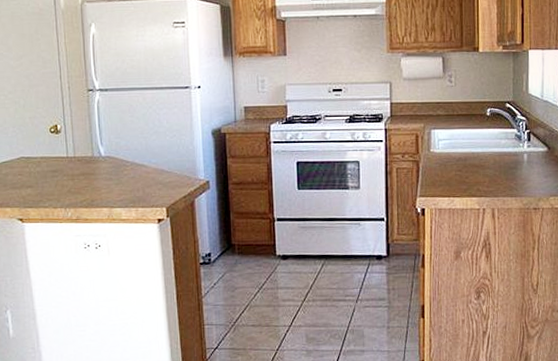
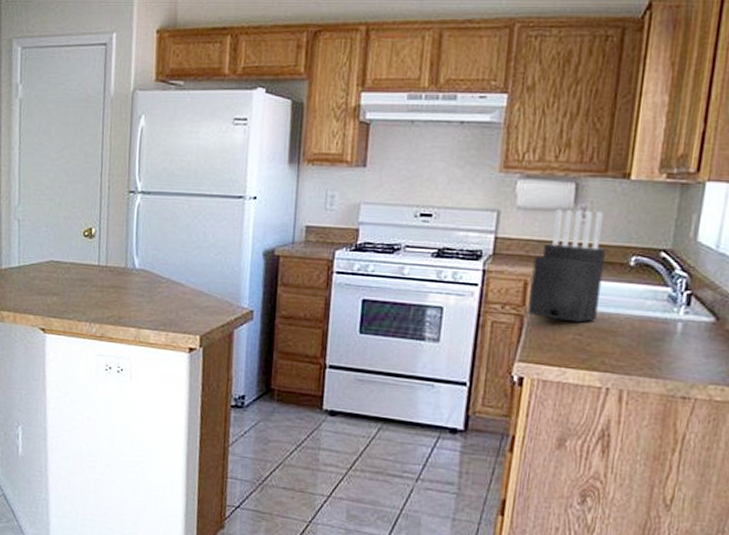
knife block: none [420,77,470,162] -> present [528,209,606,323]

